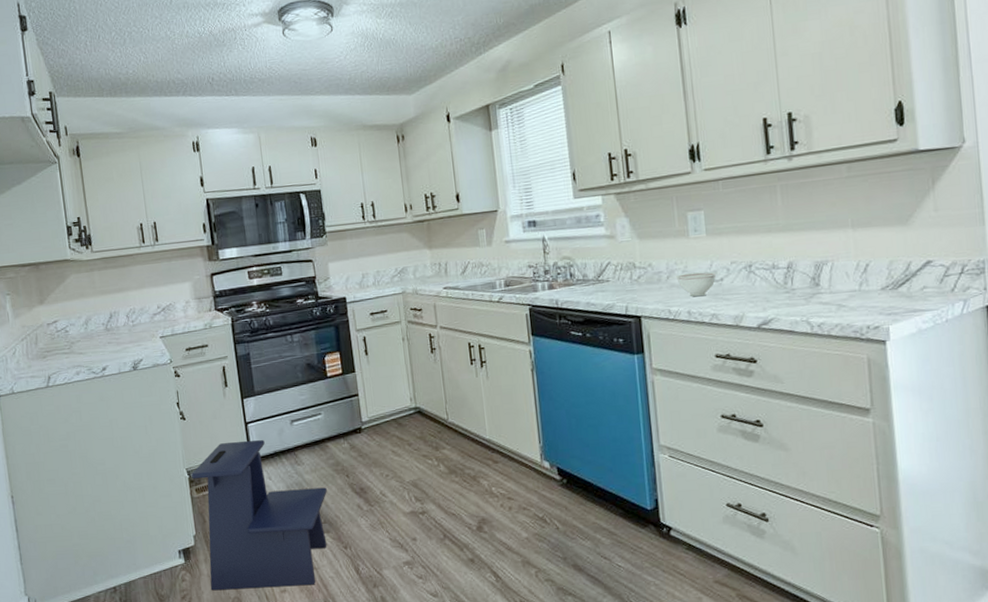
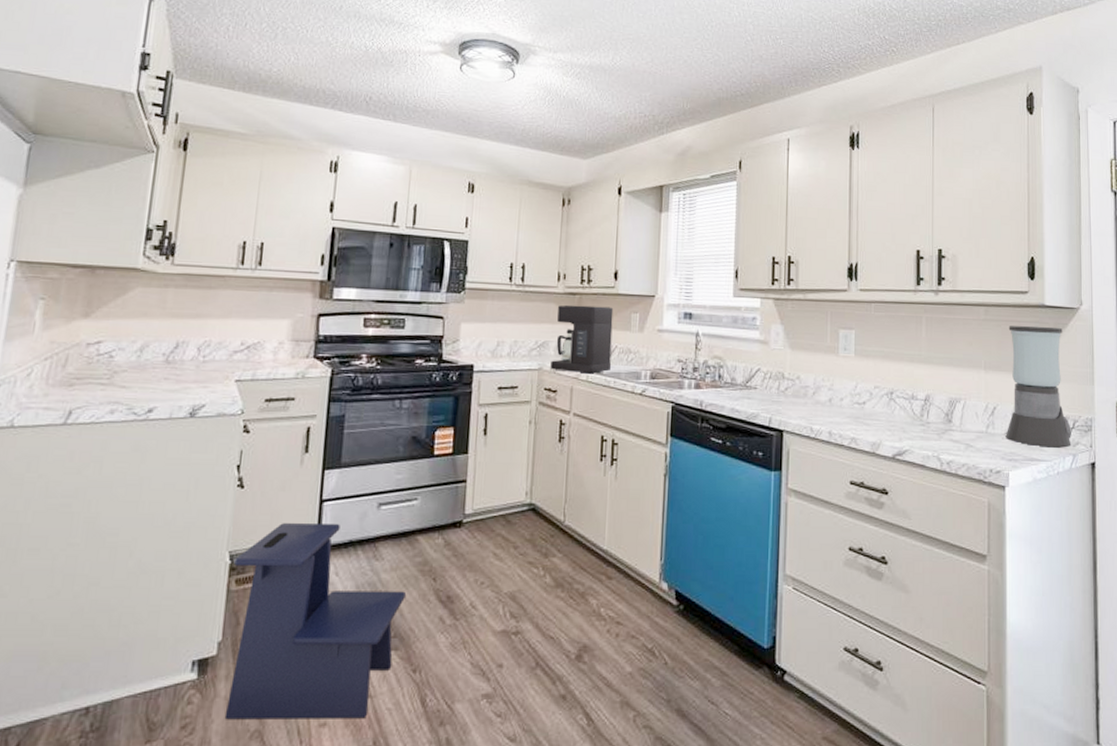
coffee maker: none [410,227,467,292] -> present [550,304,614,374]
bowl: present [676,272,717,297] -> none [822,392,860,418]
blender: none [876,171,961,297] -> present [1005,326,1072,448]

